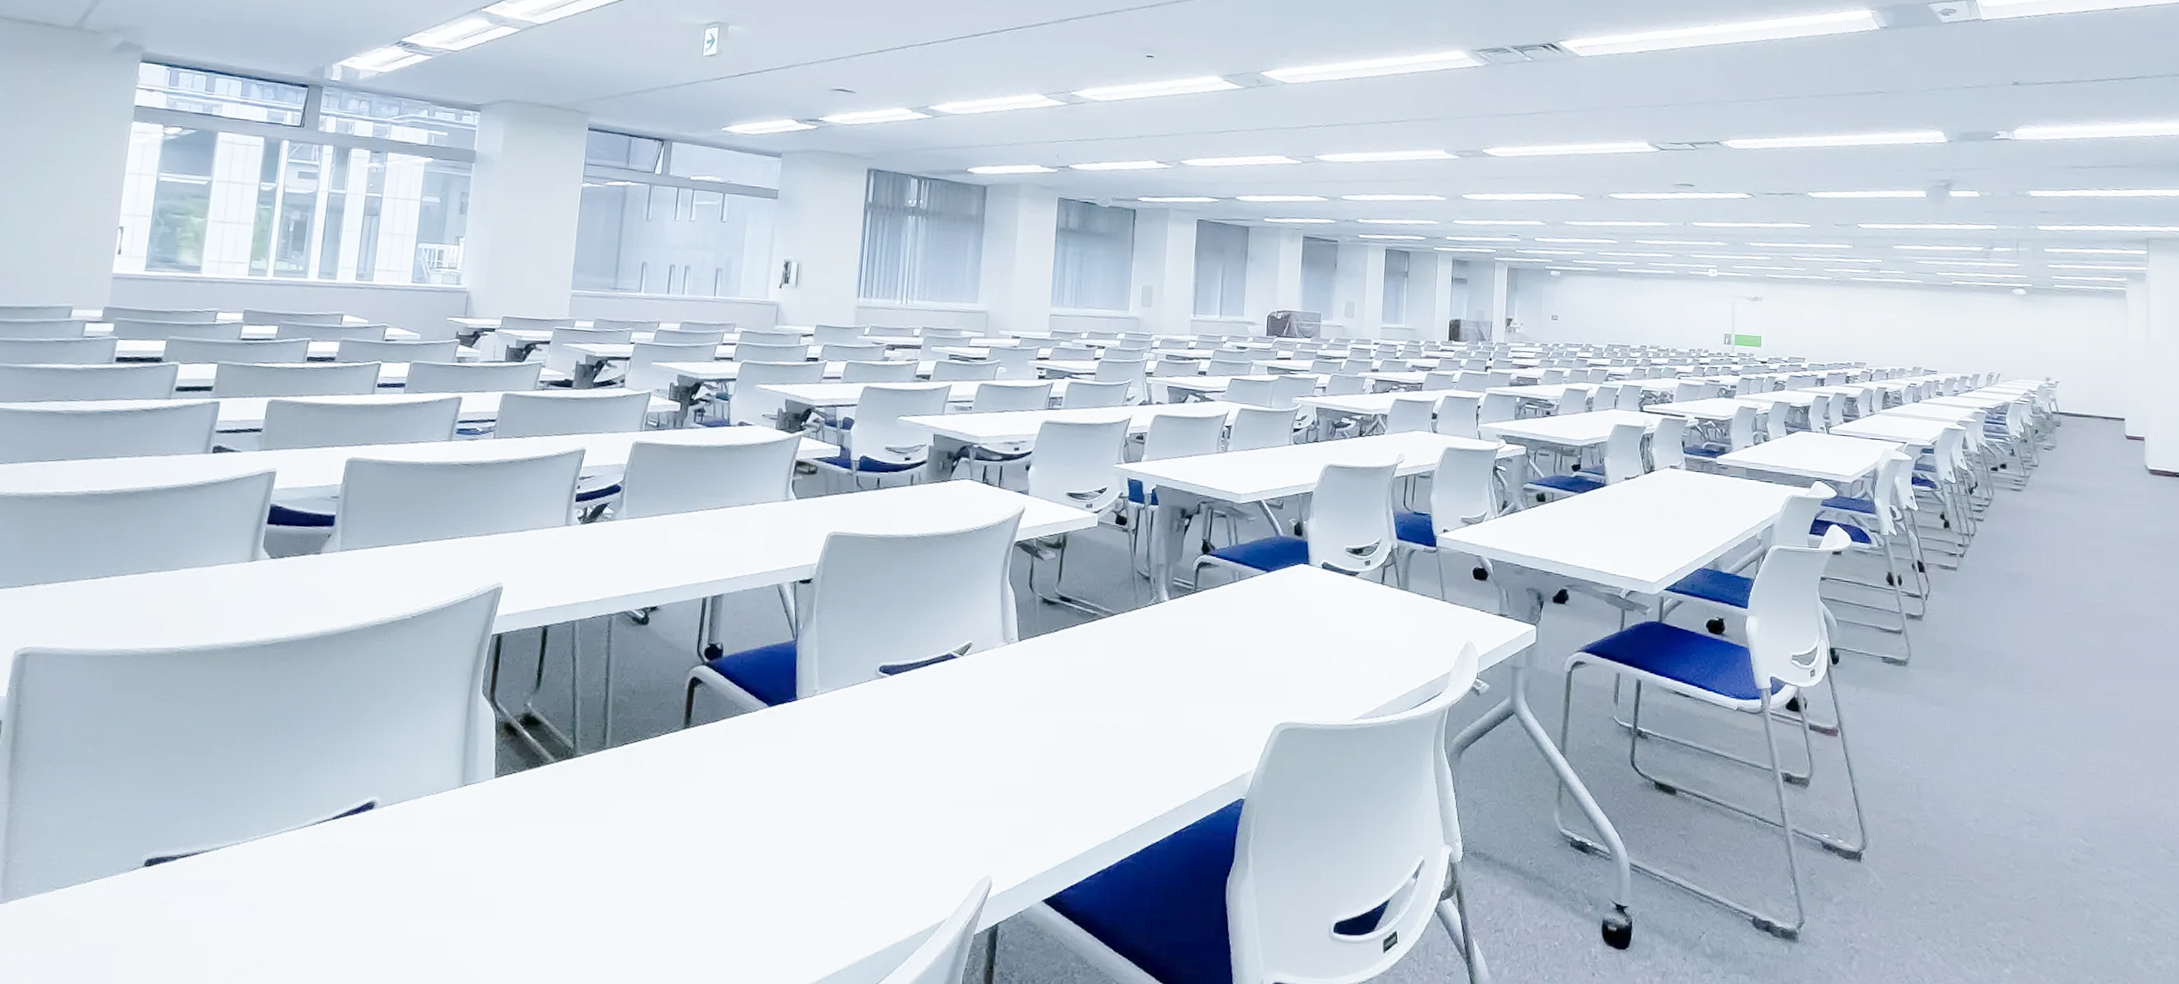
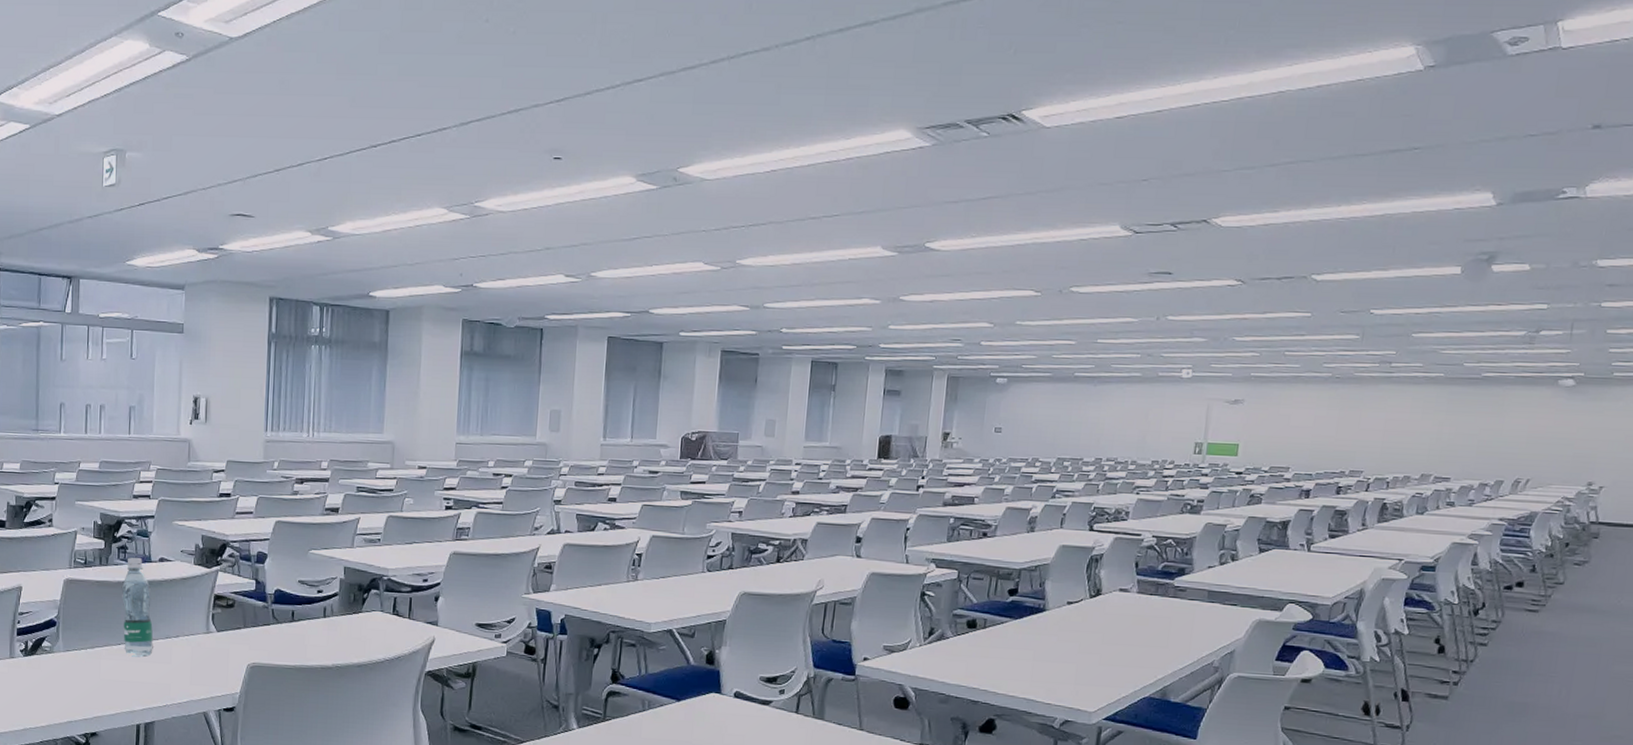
bottle: none [694,420,728,526] -> present [121,557,154,658]

